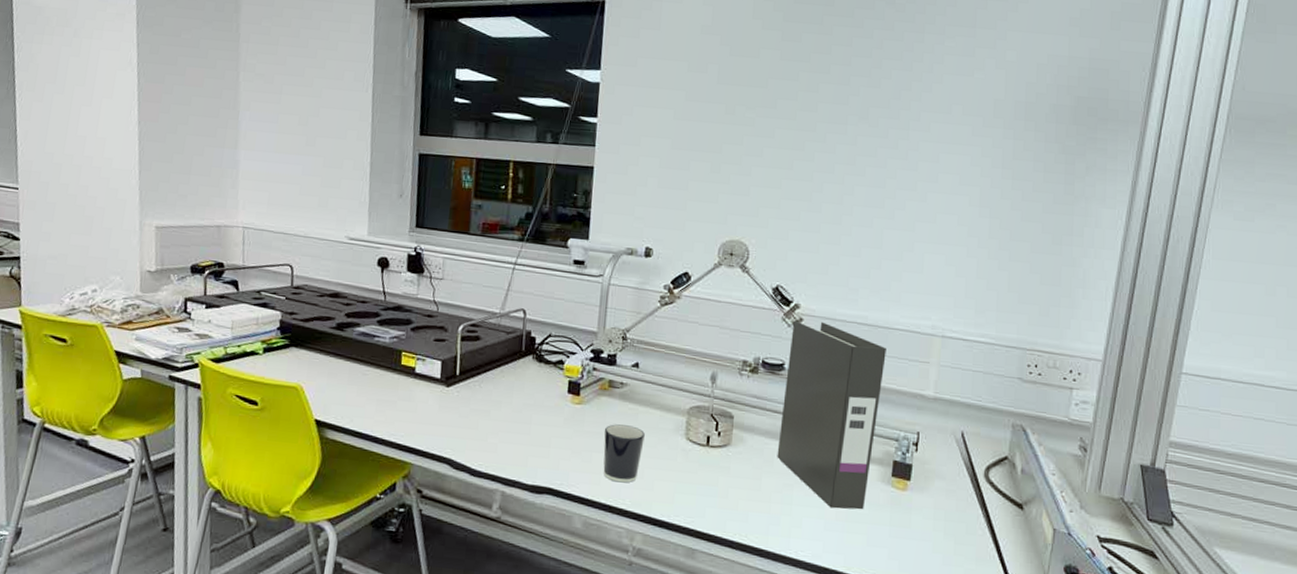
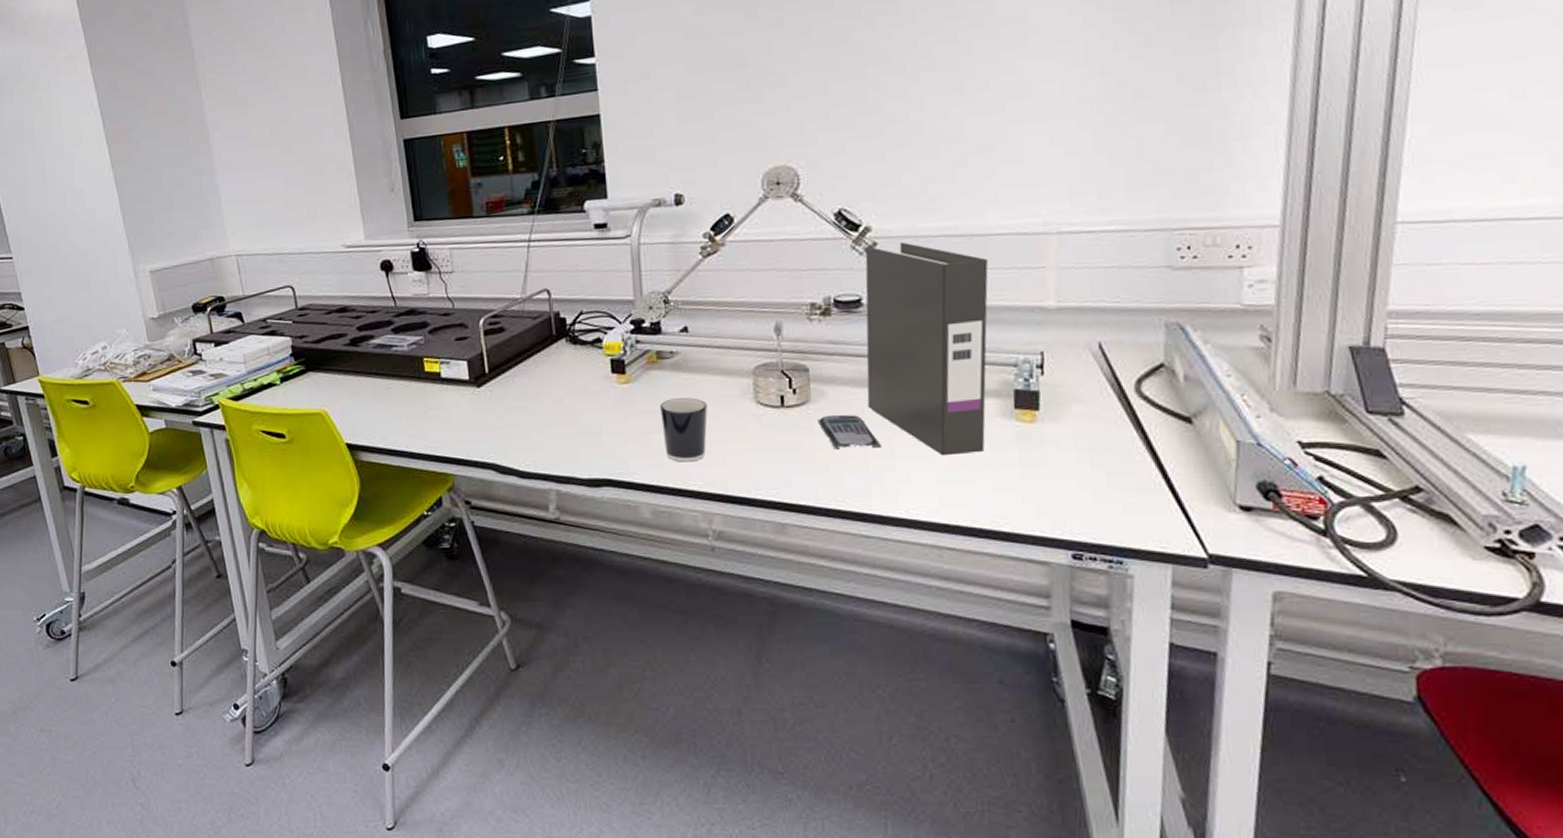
calculator: none [735,459,784,494] -> present [818,414,882,450]

